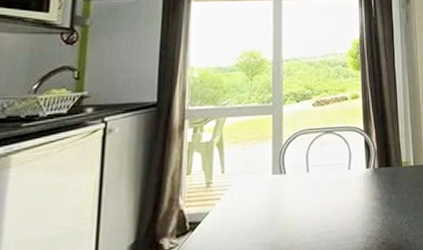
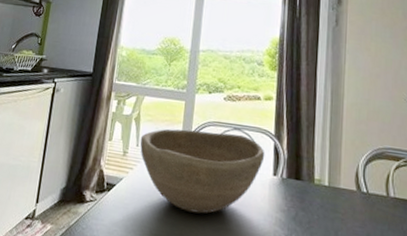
bowl: none [225,136,357,227] -> present [140,129,265,214]

